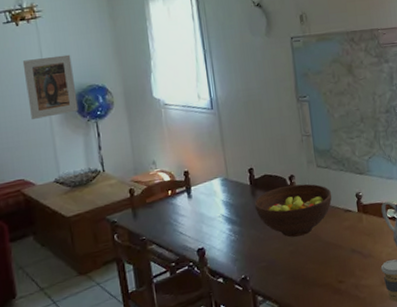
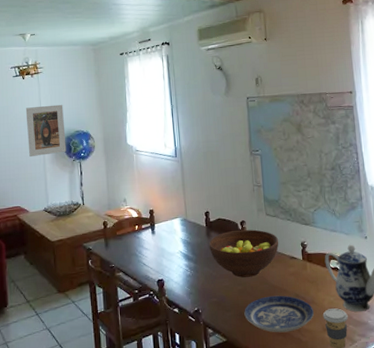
plate: none [296,251,372,292] -> present [244,295,314,333]

